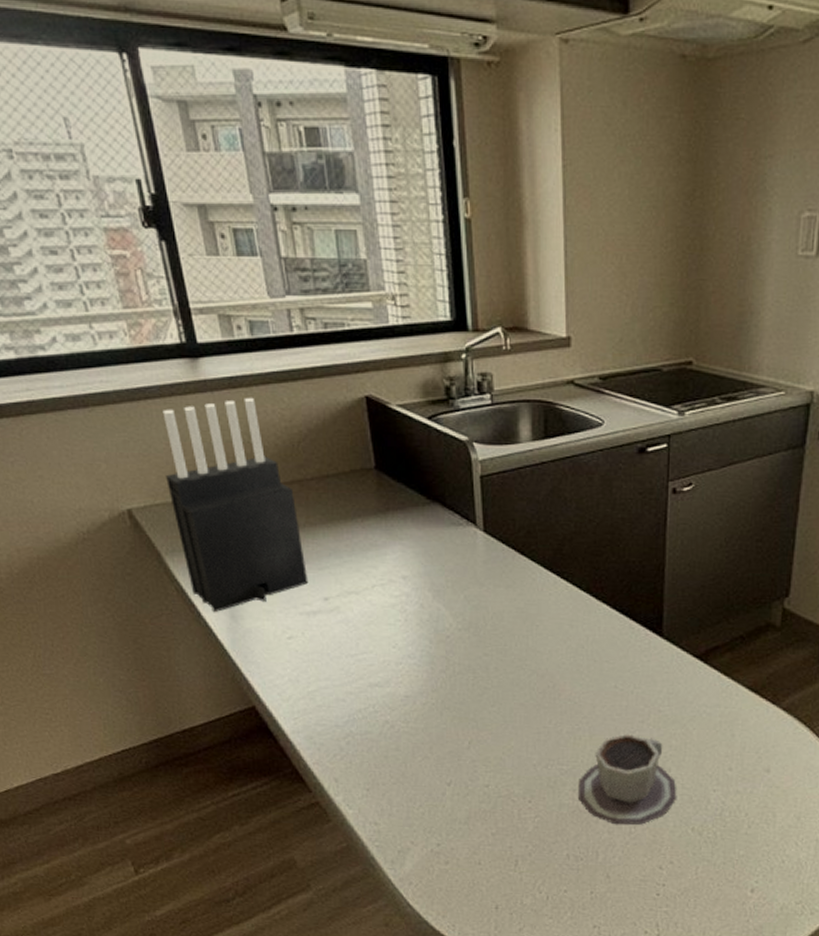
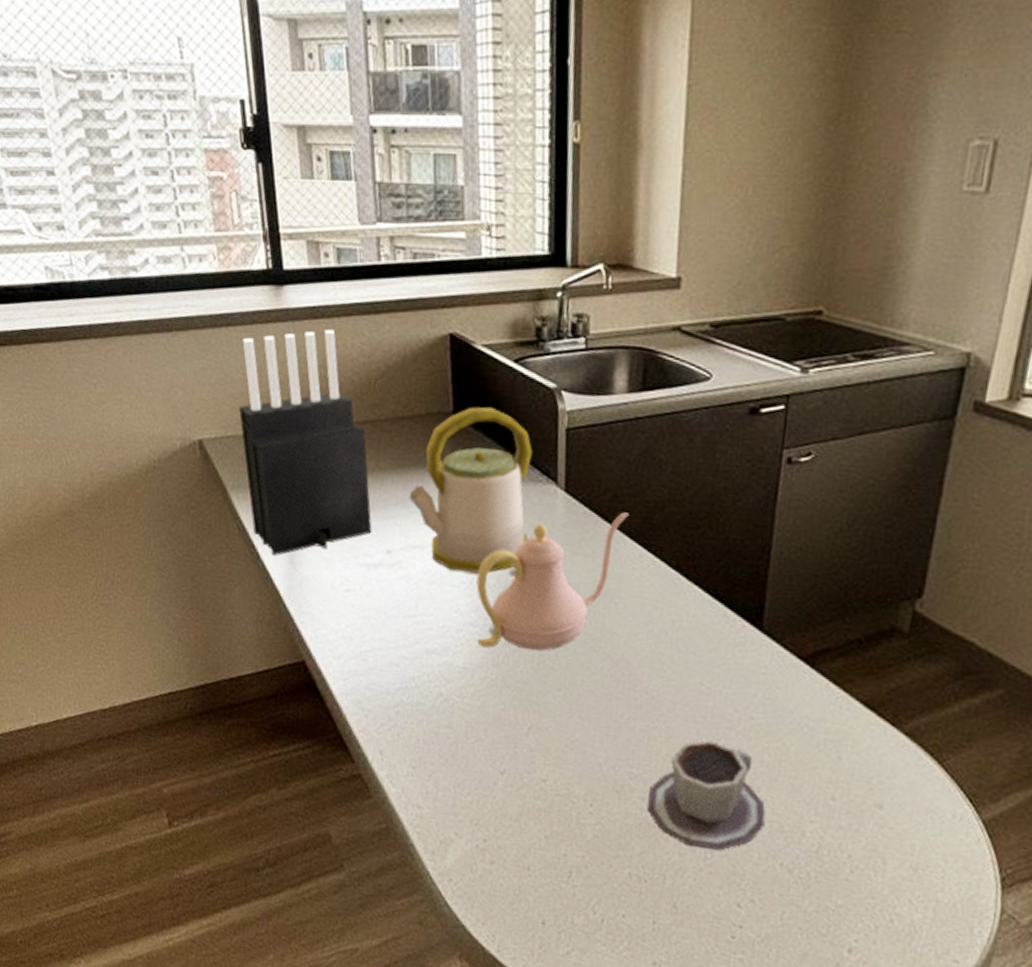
kettle: none [340,460,455,611] -> present [409,406,533,573]
teapot: none [411,546,542,676] -> present [476,512,629,651]

